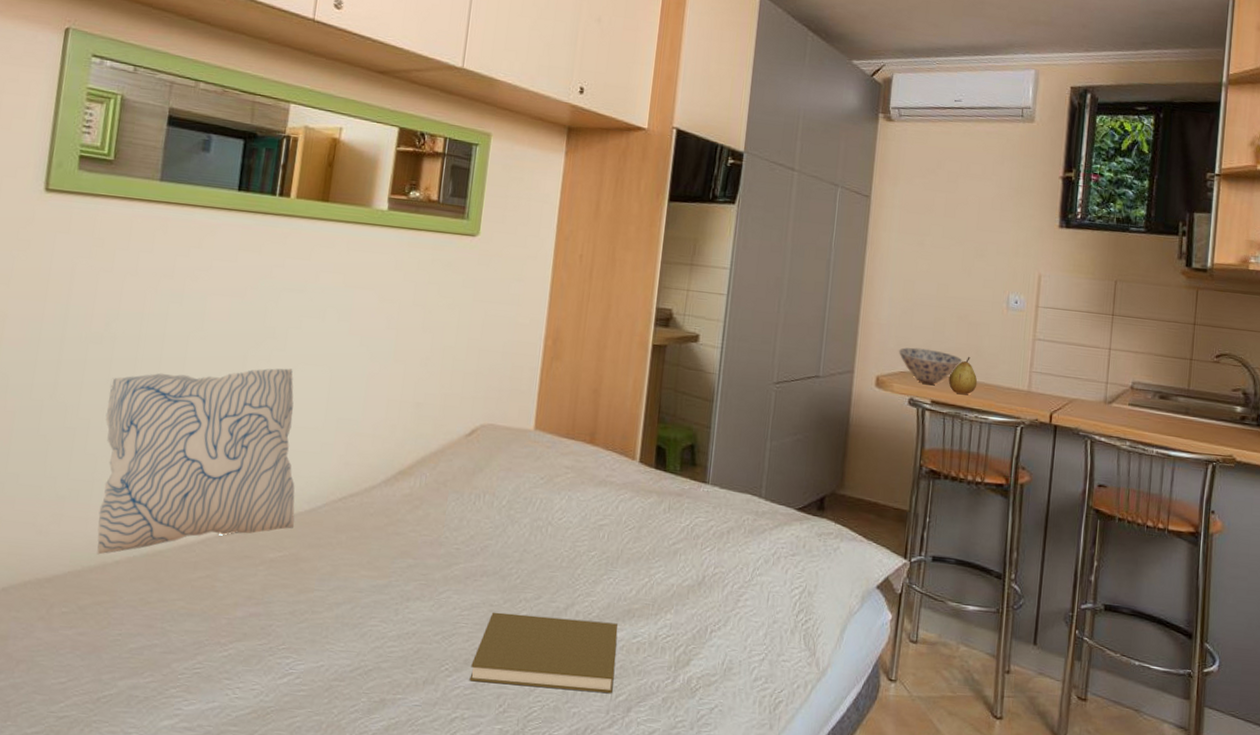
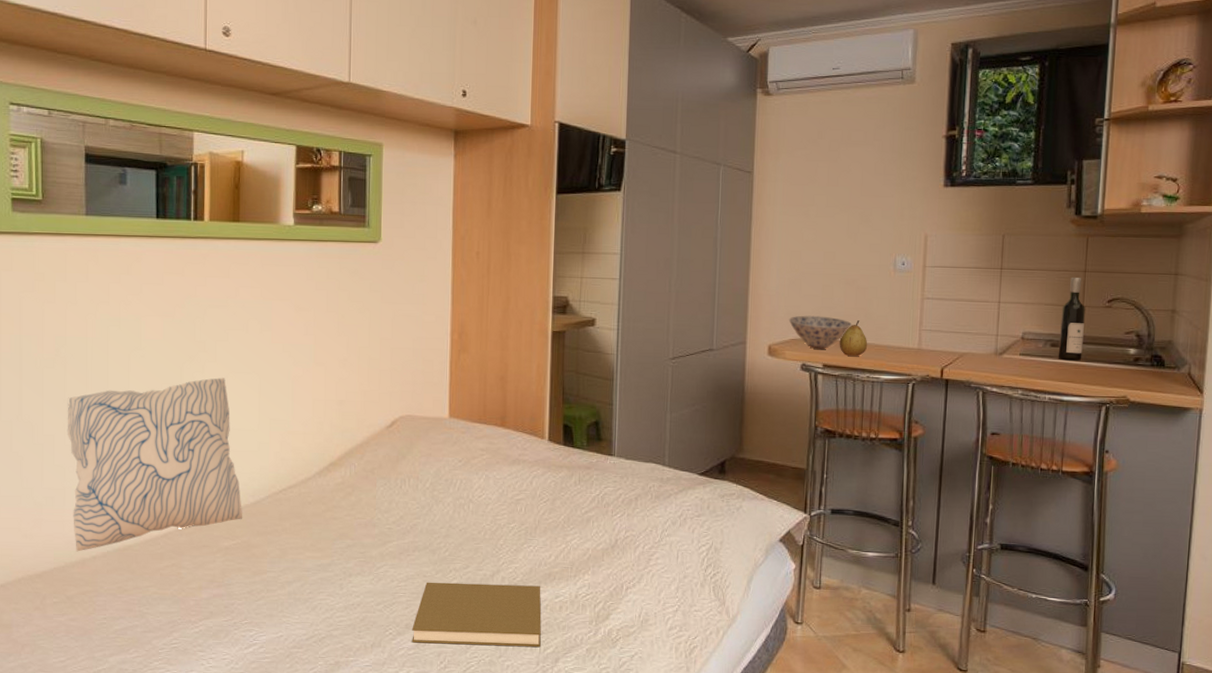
bottle: none [1166,329,1194,416] -> present [1058,278,1085,361]

